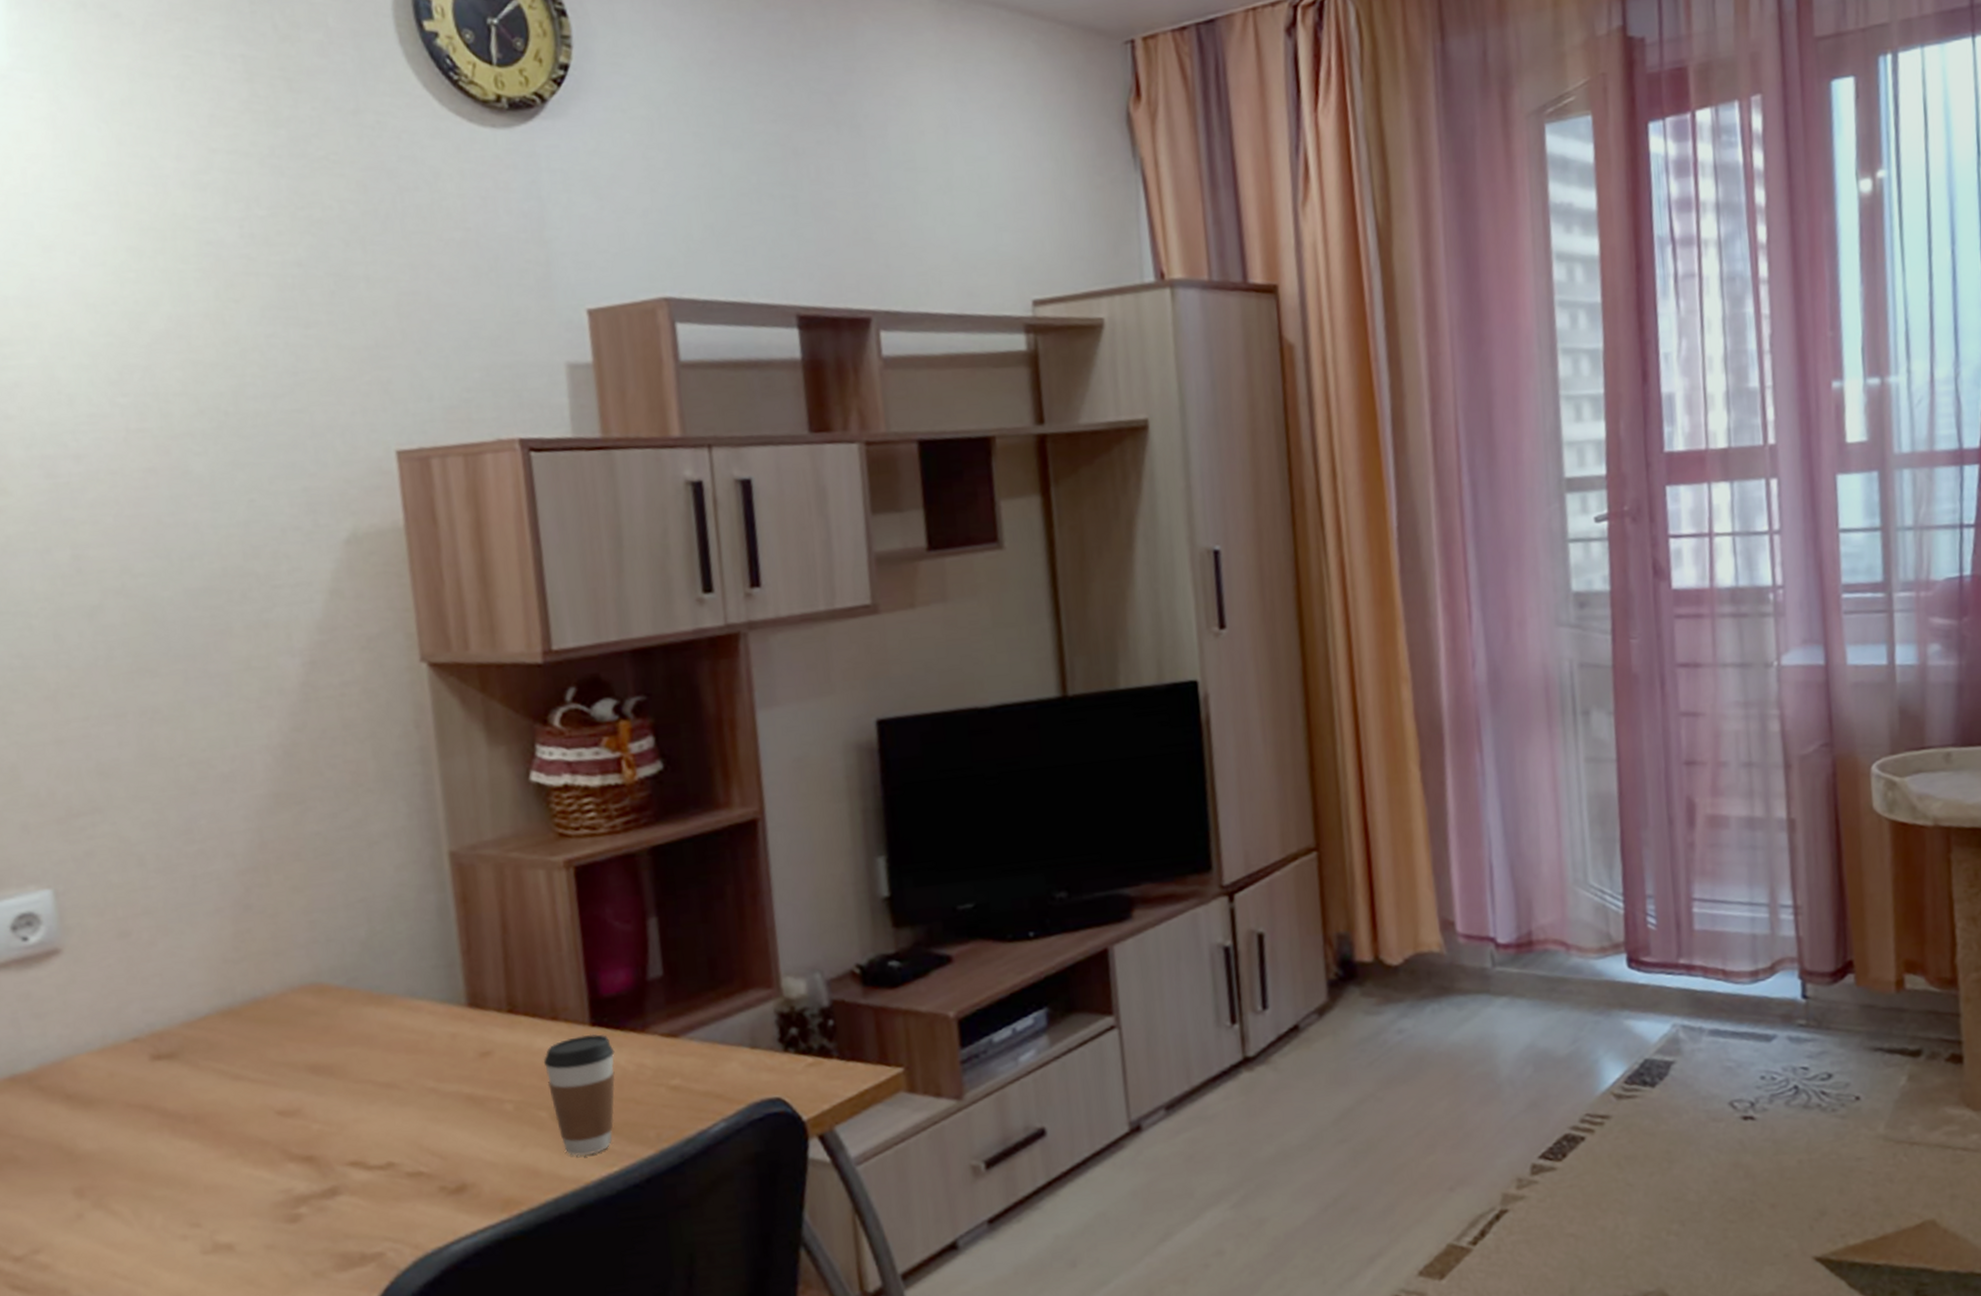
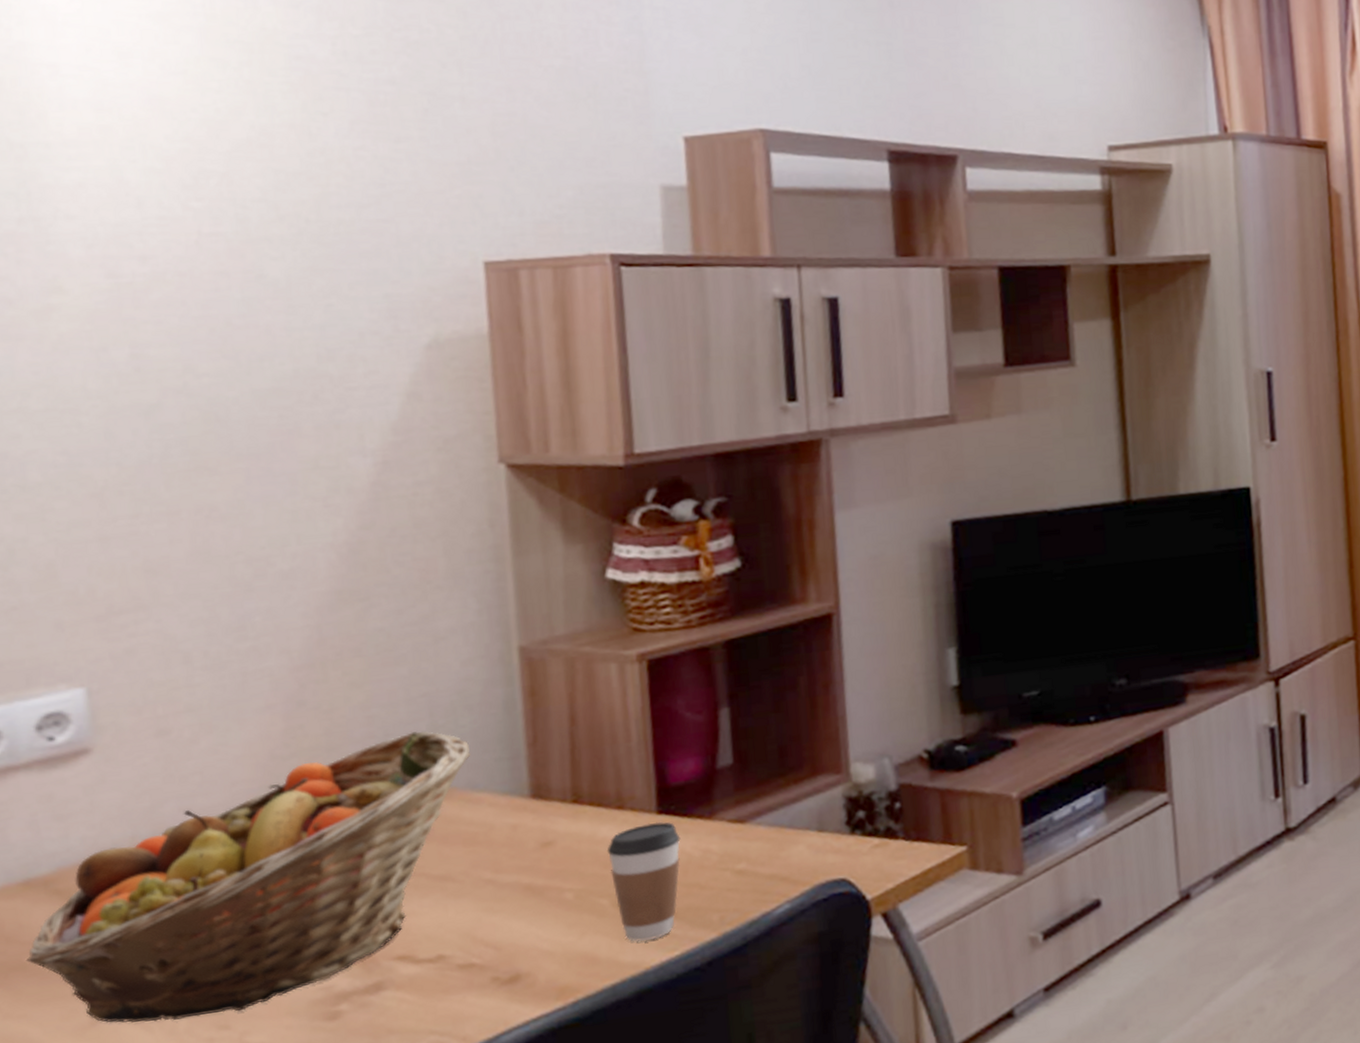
fruit basket: none [17,936,409,1217] -> present [26,731,471,1023]

